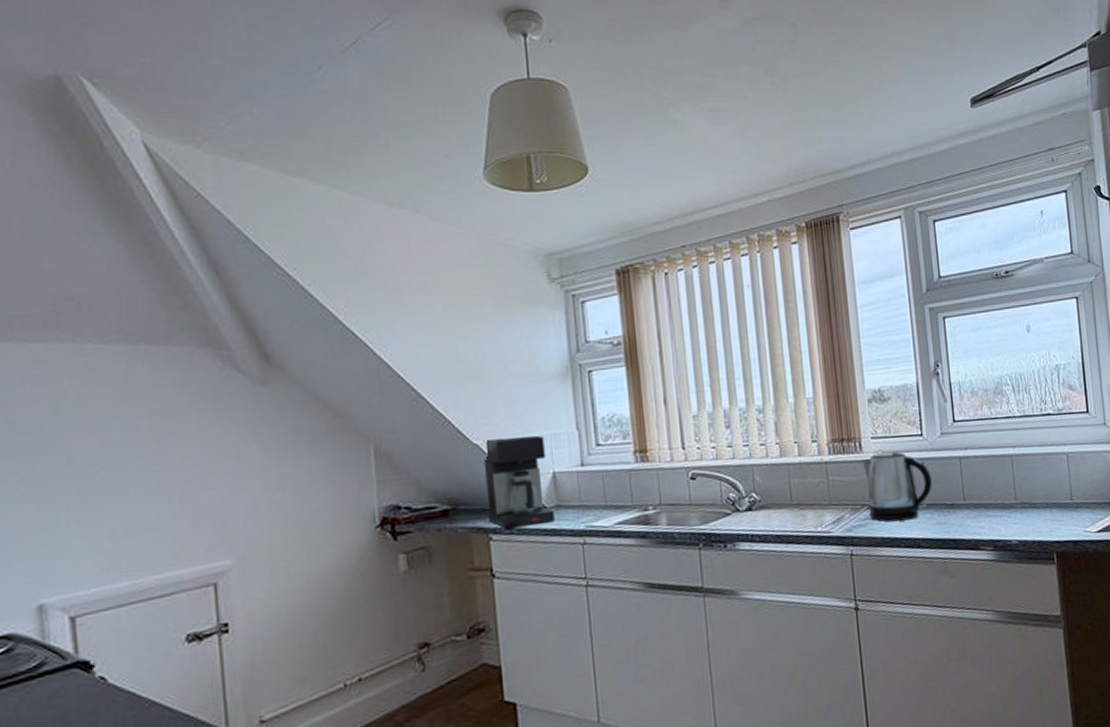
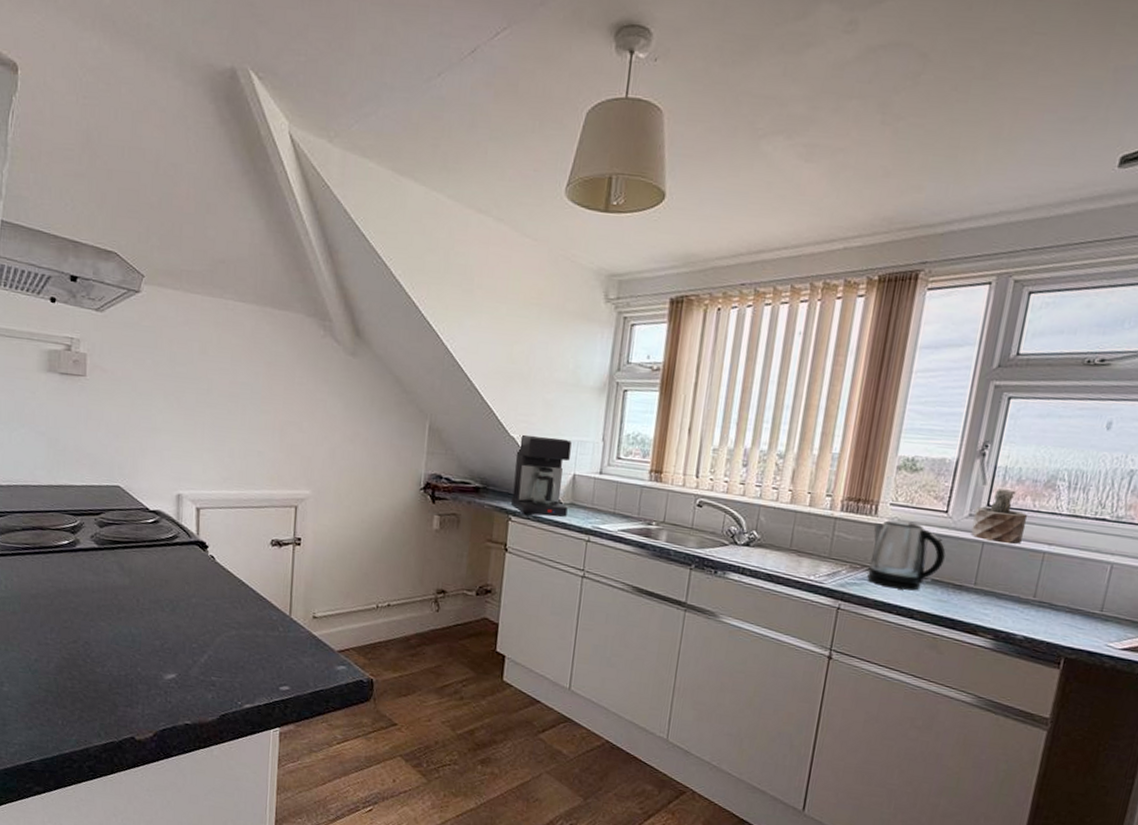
succulent plant: none [945,402,990,455] -> present [971,489,1028,544]

